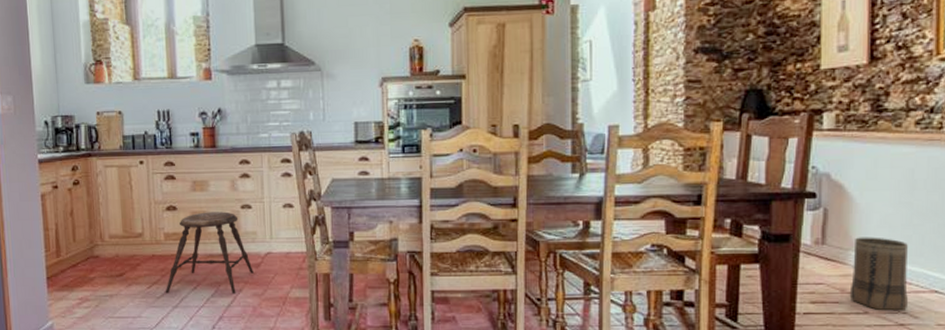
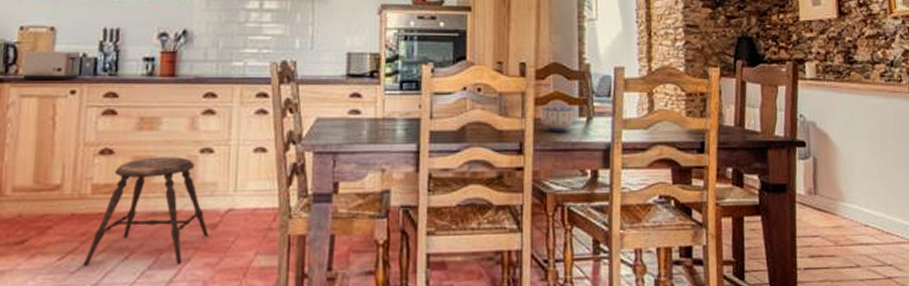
toaster: none [103,130,144,154] -> present [23,51,81,81]
bowl: none [533,163,567,188] -> present [540,106,575,133]
basket: present [849,237,909,310] -> none [842,186,893,263]

